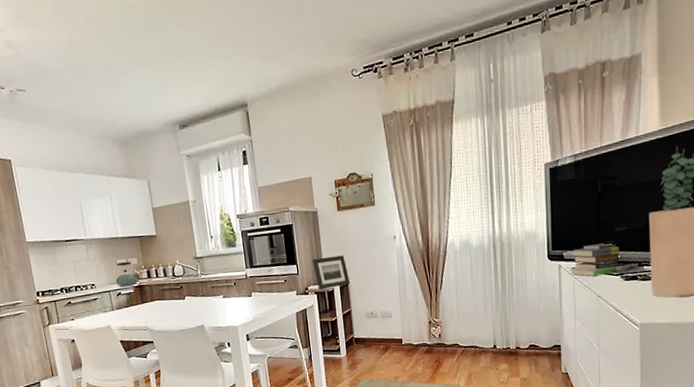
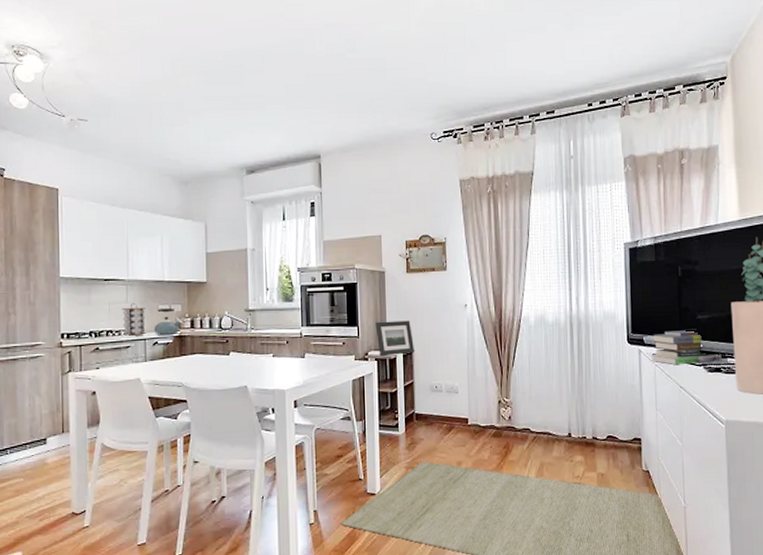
spice rack: none [85,260,111,290] -> present [122,303,147,337]

